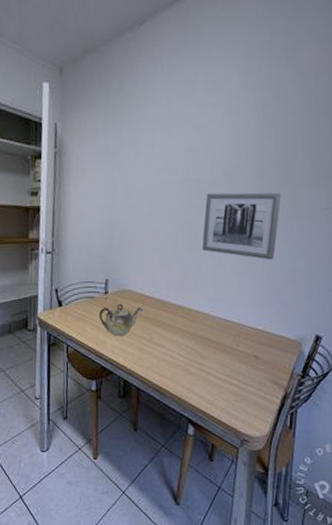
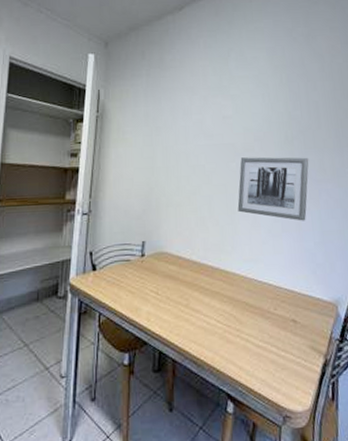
teapot: present [98,303,143,336] -> none [134,266,180,302]

